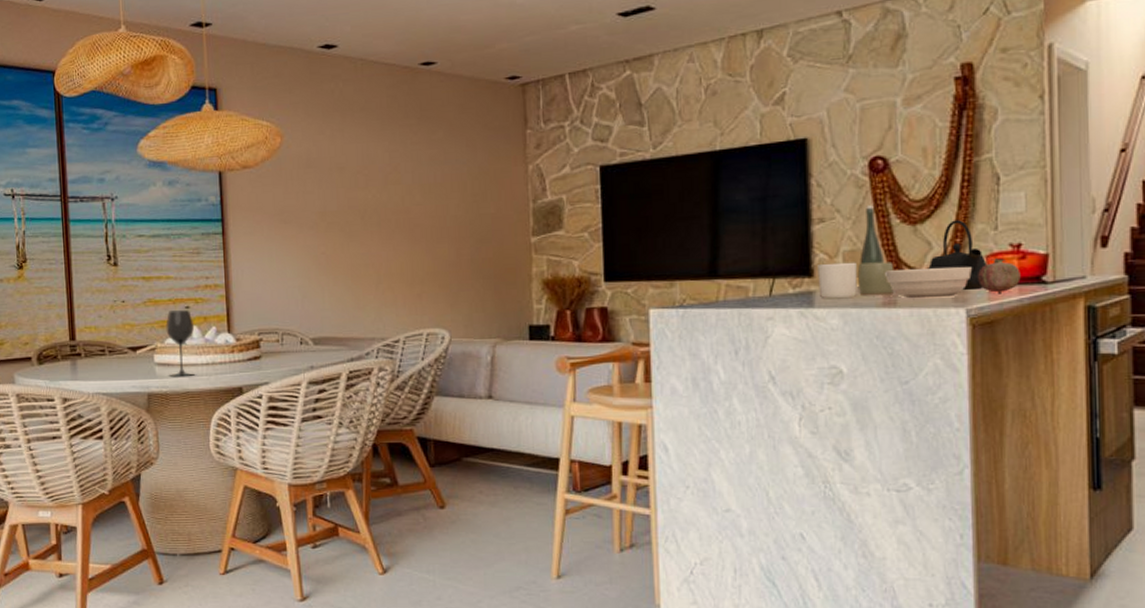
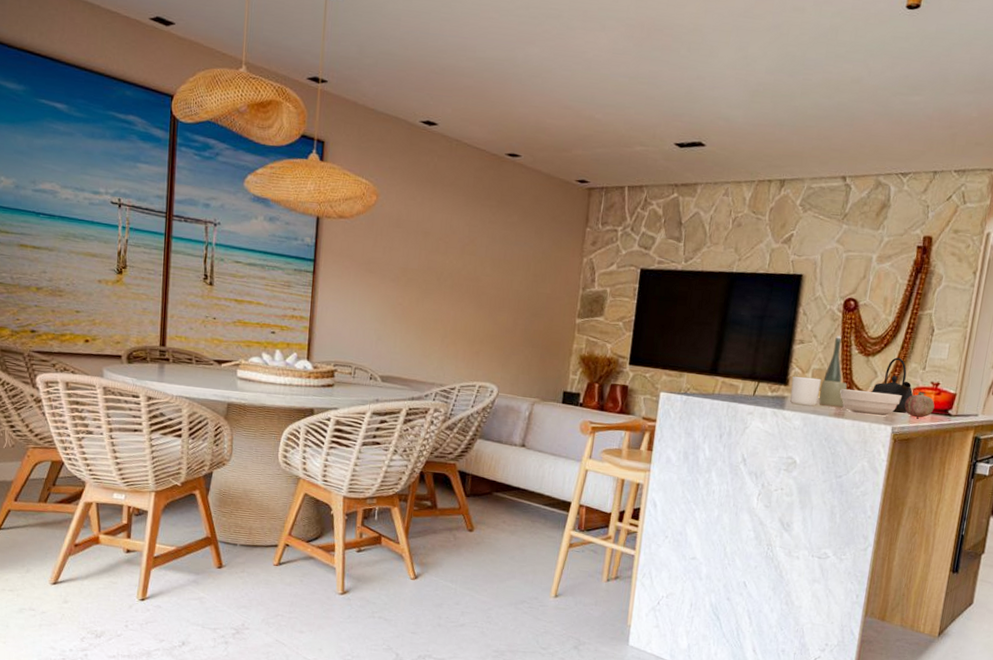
wineglass: present [165,310,195,376] -> none [249,333,277,393]

